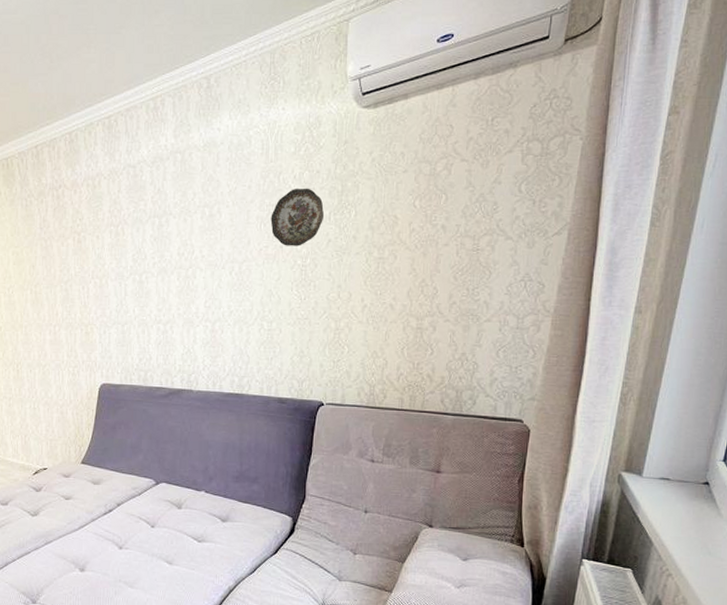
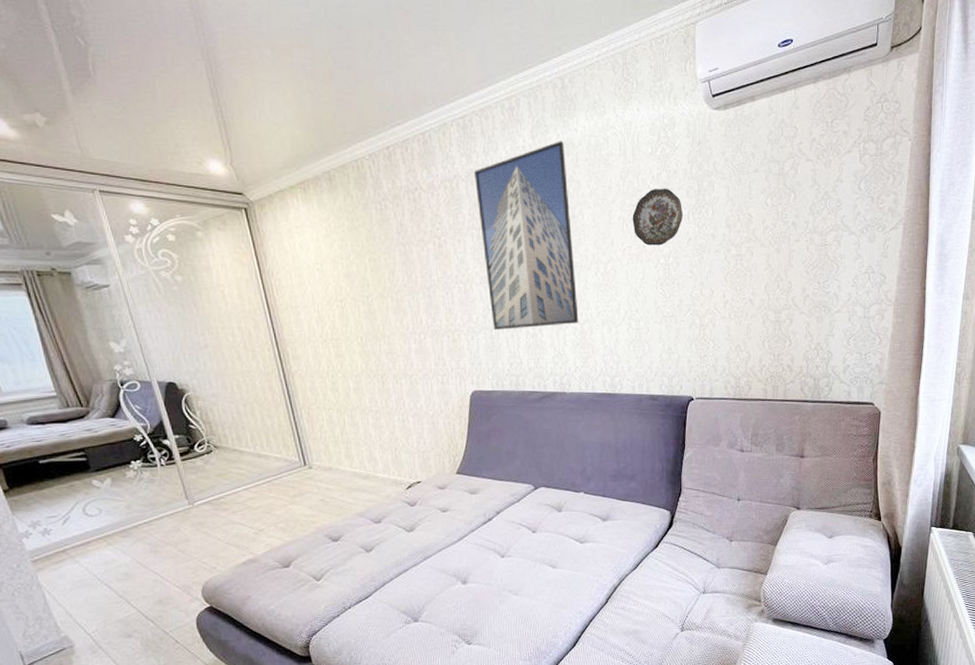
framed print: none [116,140,210,325] -> present [474,141,579,330]

